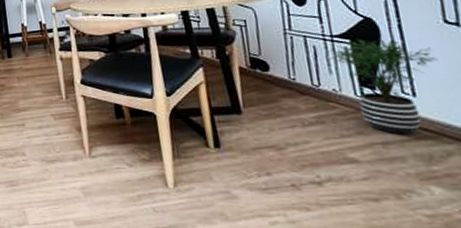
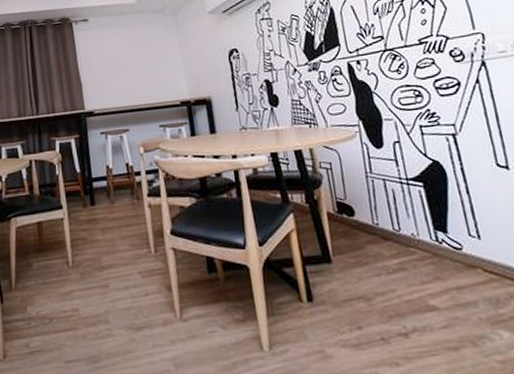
potted plant: present [326,38,439,135] -> none [404,181,496,279]

